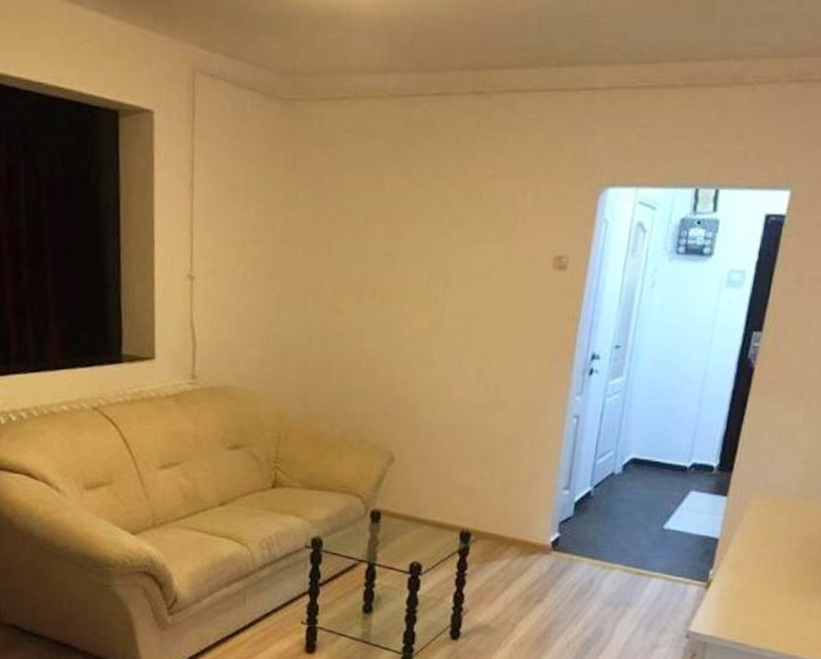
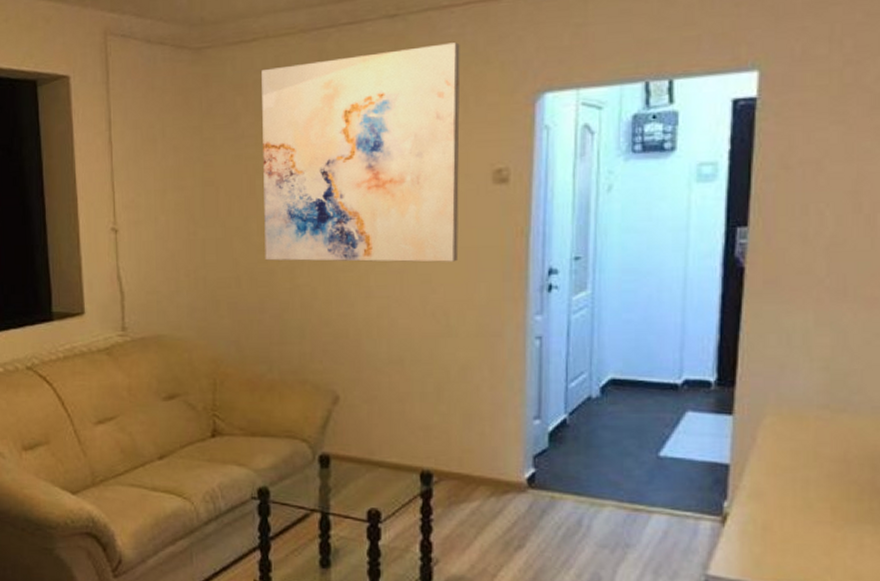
wall art: none [337,127,538,340] -> present [261,42,460,262]

